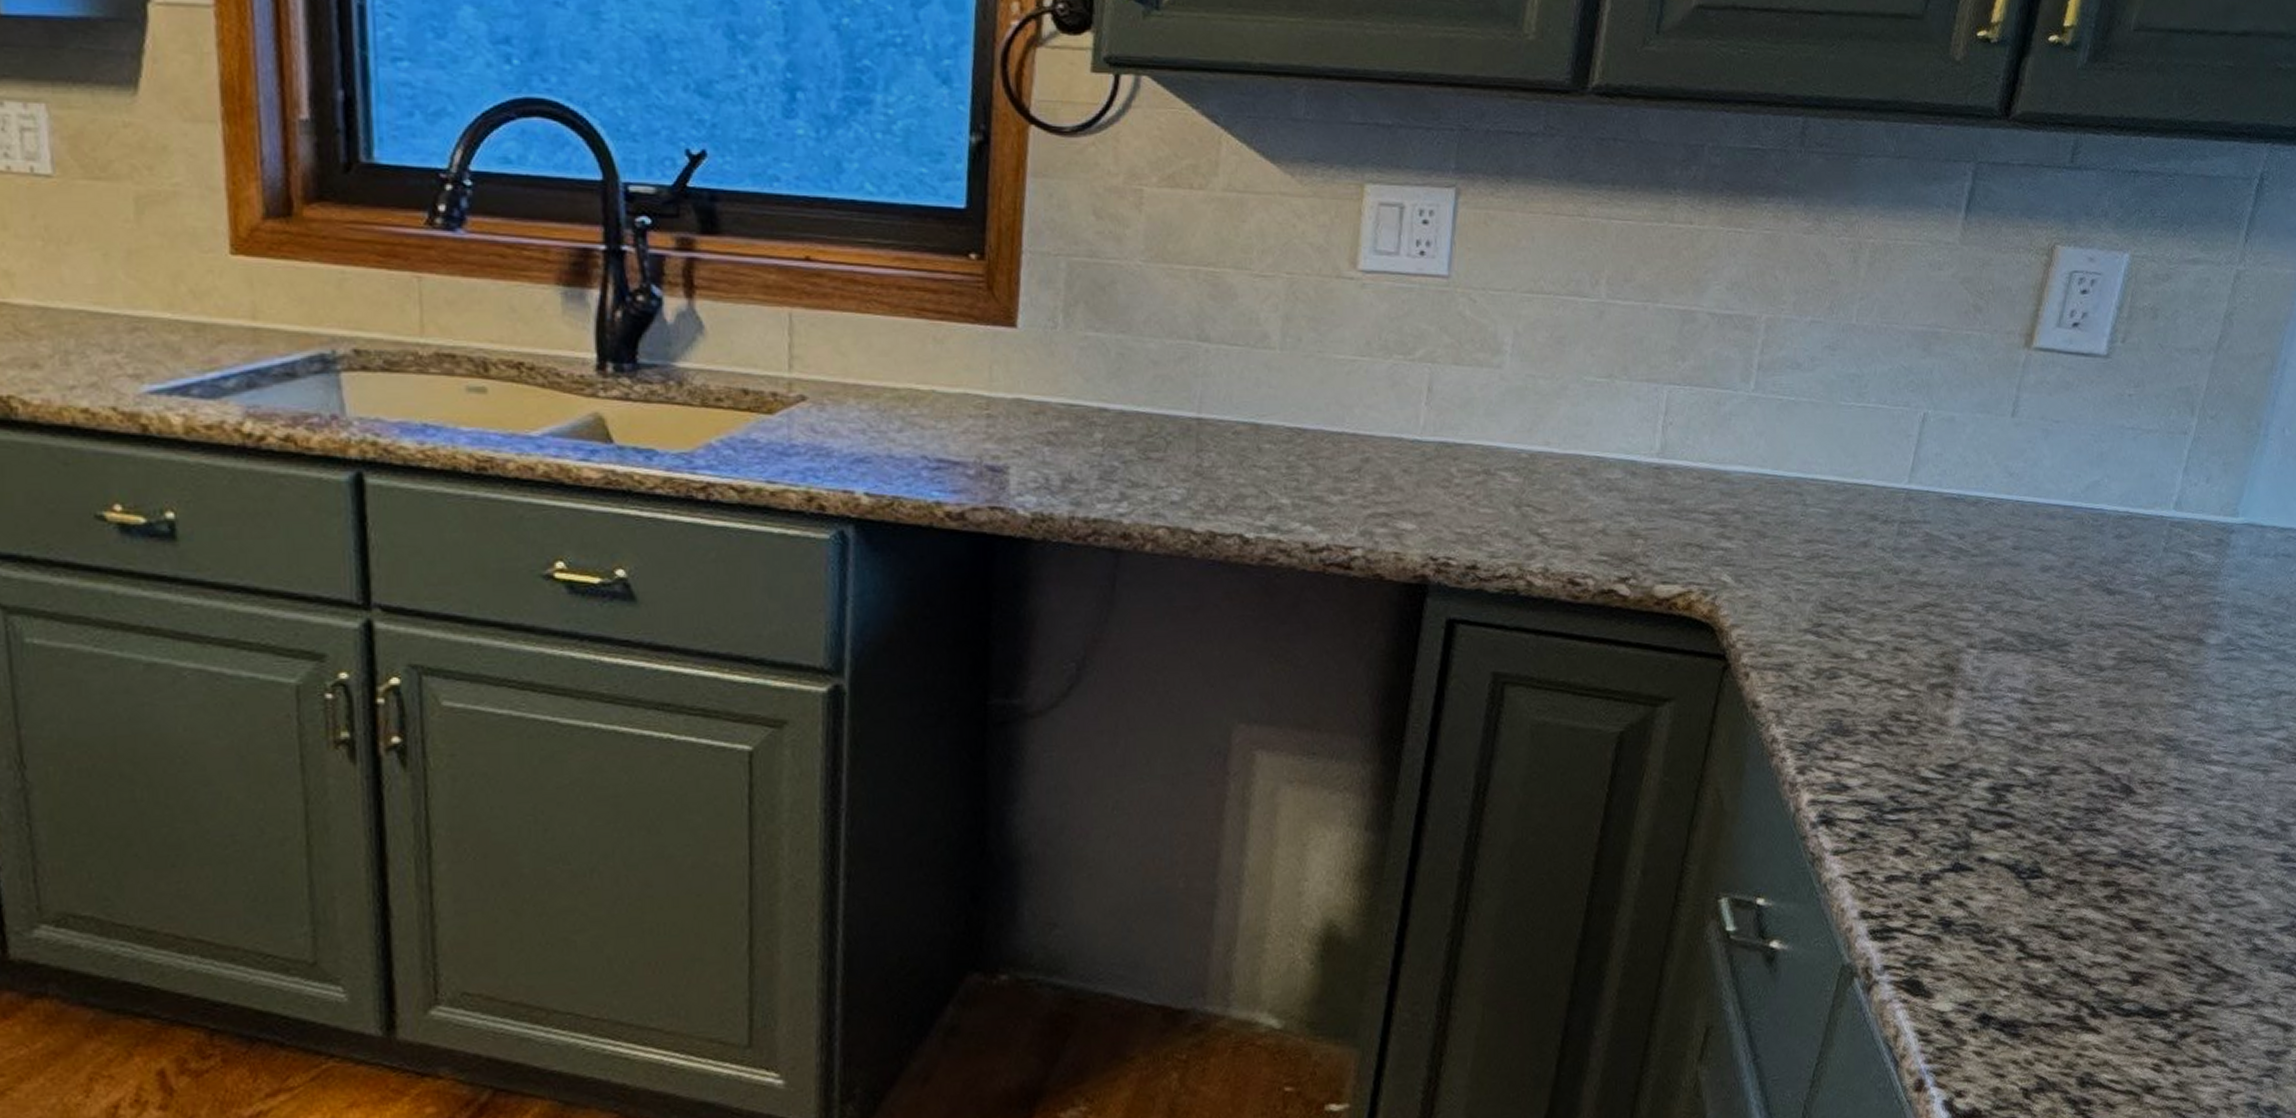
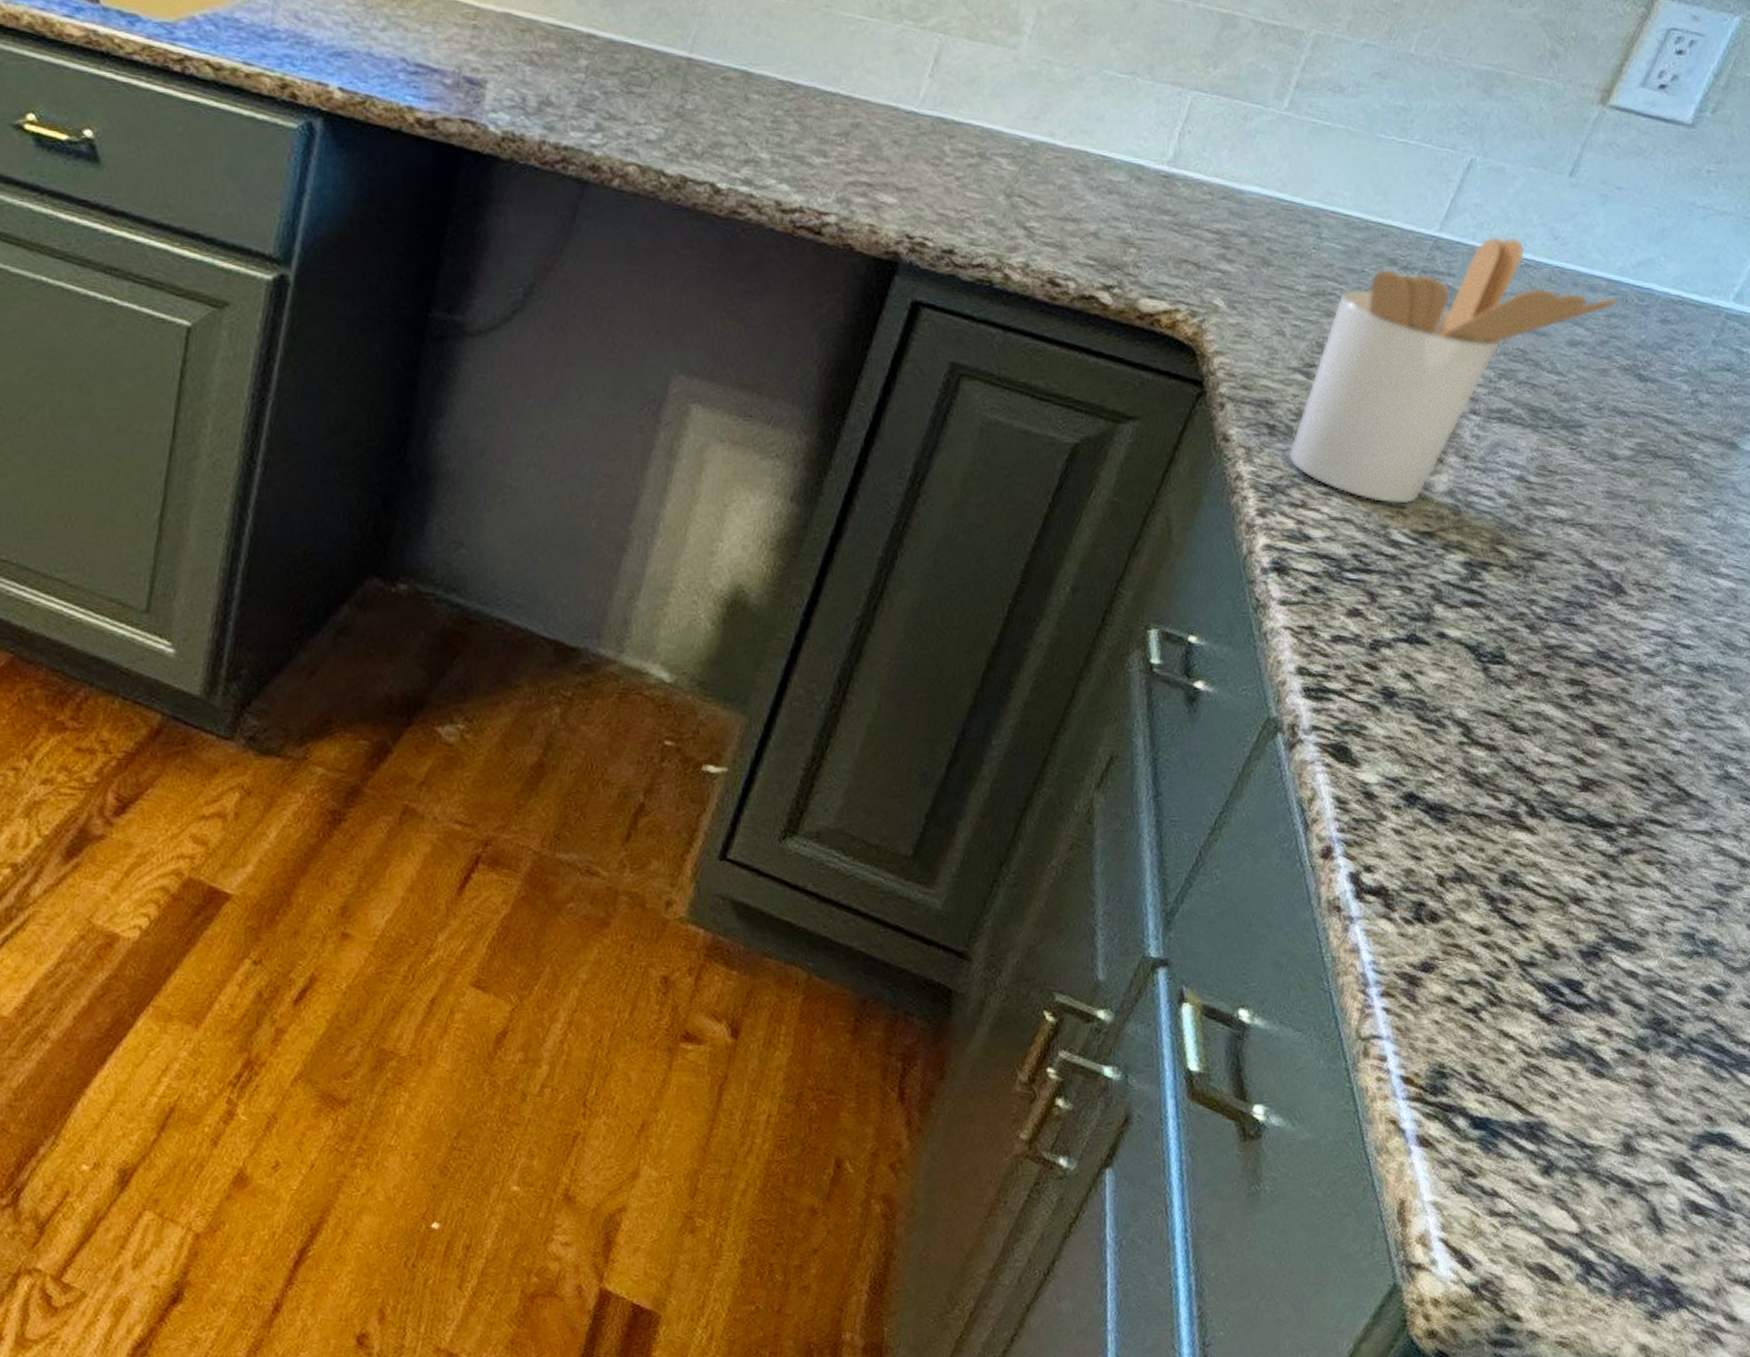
utensil holder: none [1814,479,2076,744] -> present [1287,236,1618,505]

